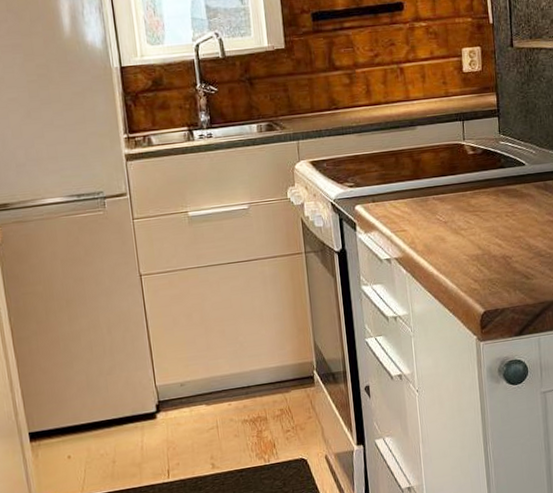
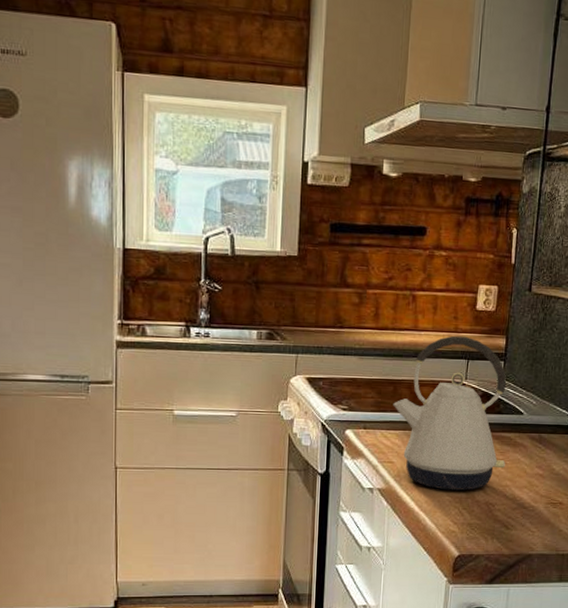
kettle: none [397,99,516,250] -> present [393,335,507,491]

